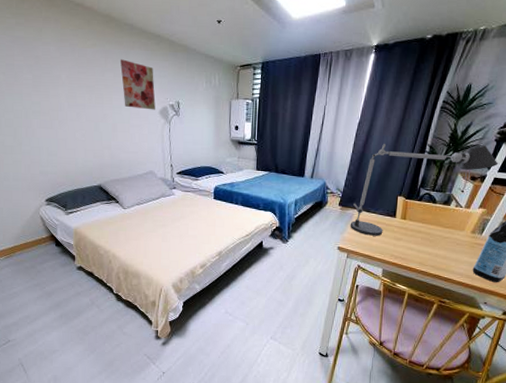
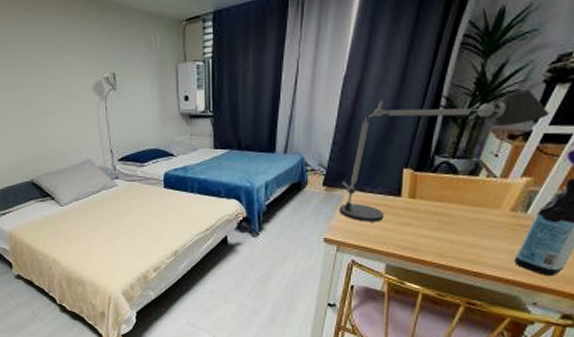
wall art: present [120,59,156,110] -> none [42,28,88,87]

